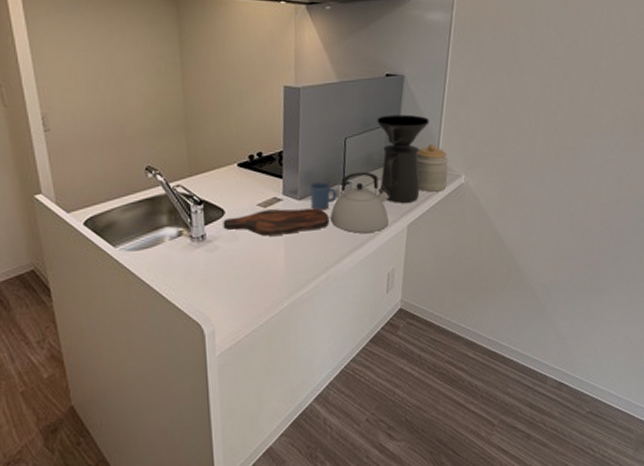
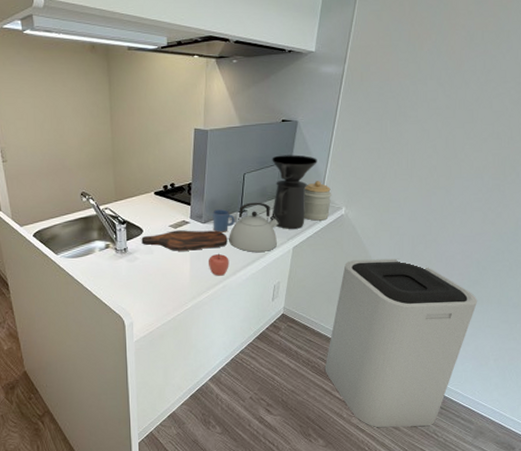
fruit: none [306,236,333,265] -> present [208,253,229,276]
trash can: none [454,233,623,447] -> present [324,258,478,428]

